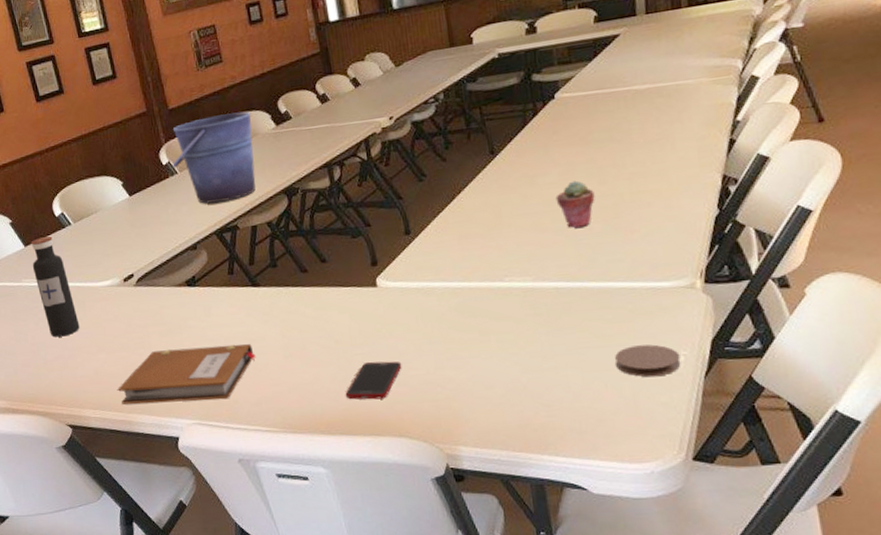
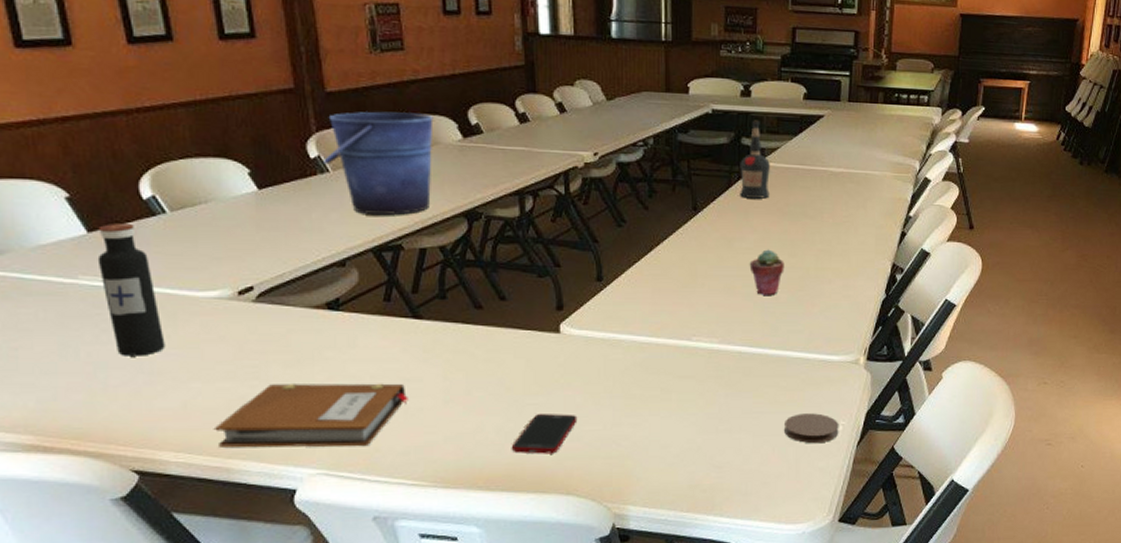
liquor bottle: none [533,54,569,134] -> present [740,120,770,199]

